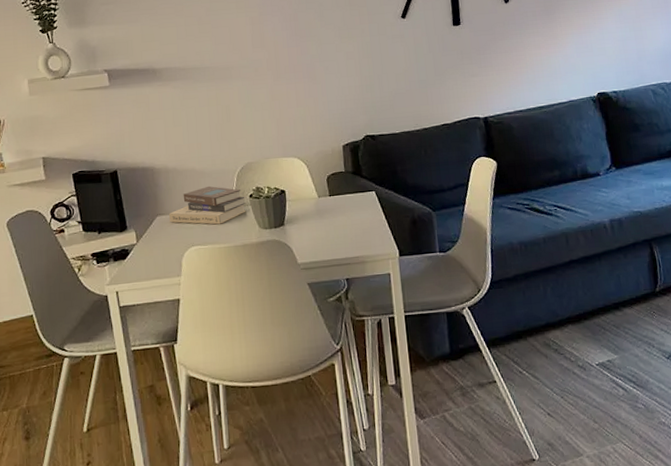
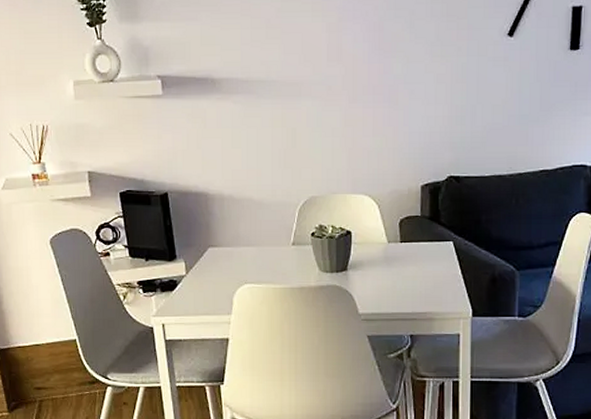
books: present [168,186,246,225] -> none [221,219,306,263]

